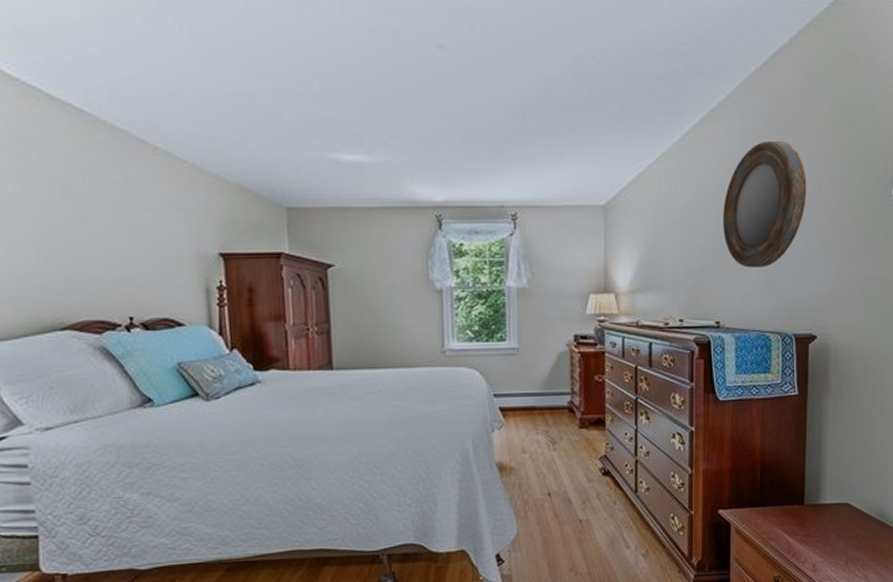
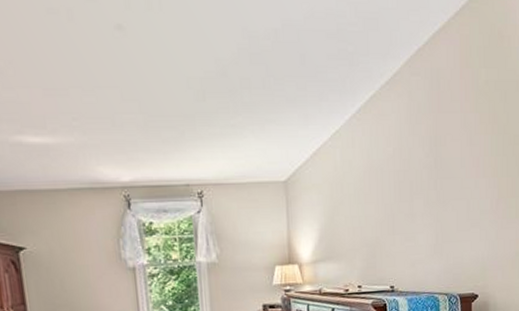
home mirror: present [723,140,807,268] -> none [393,116,467,236]

